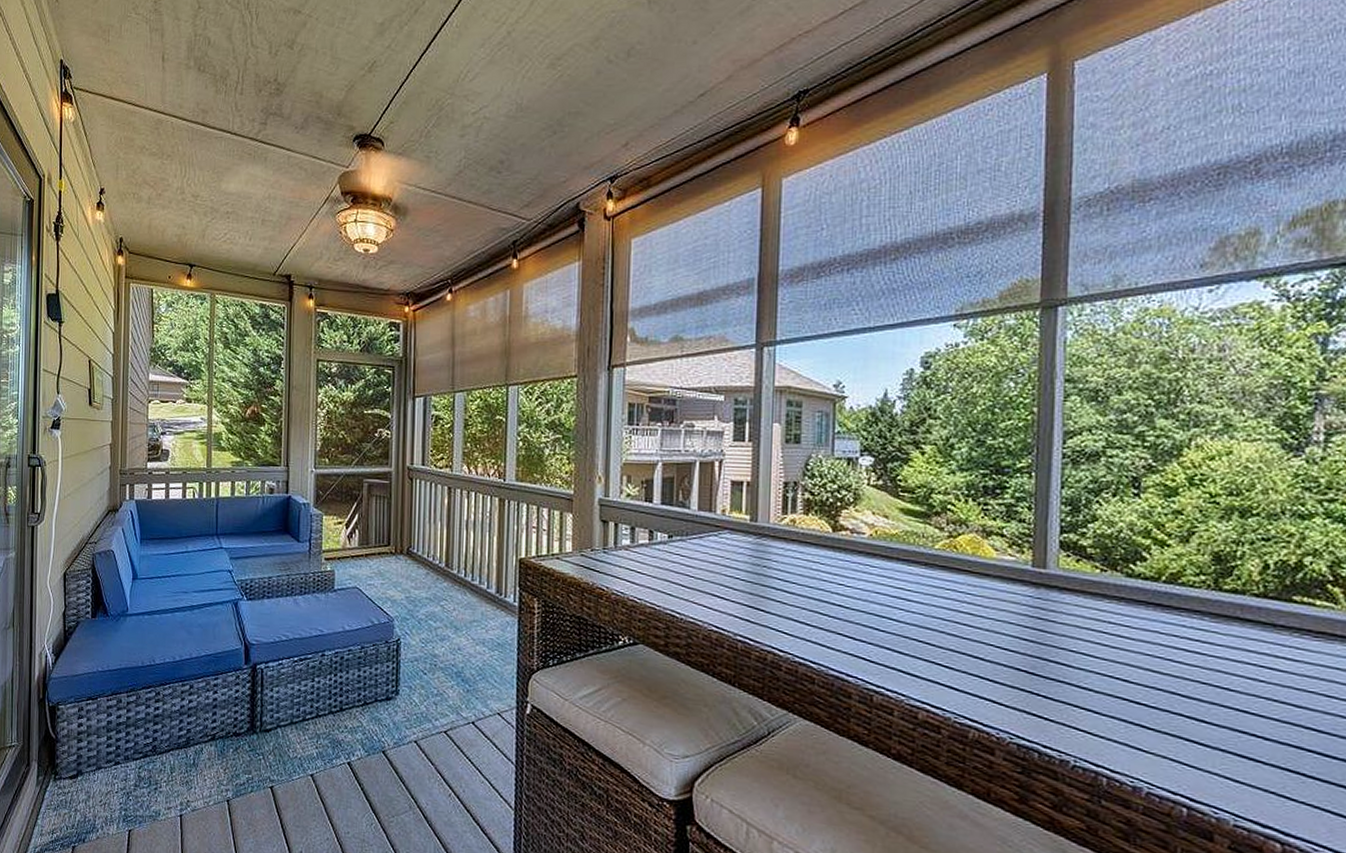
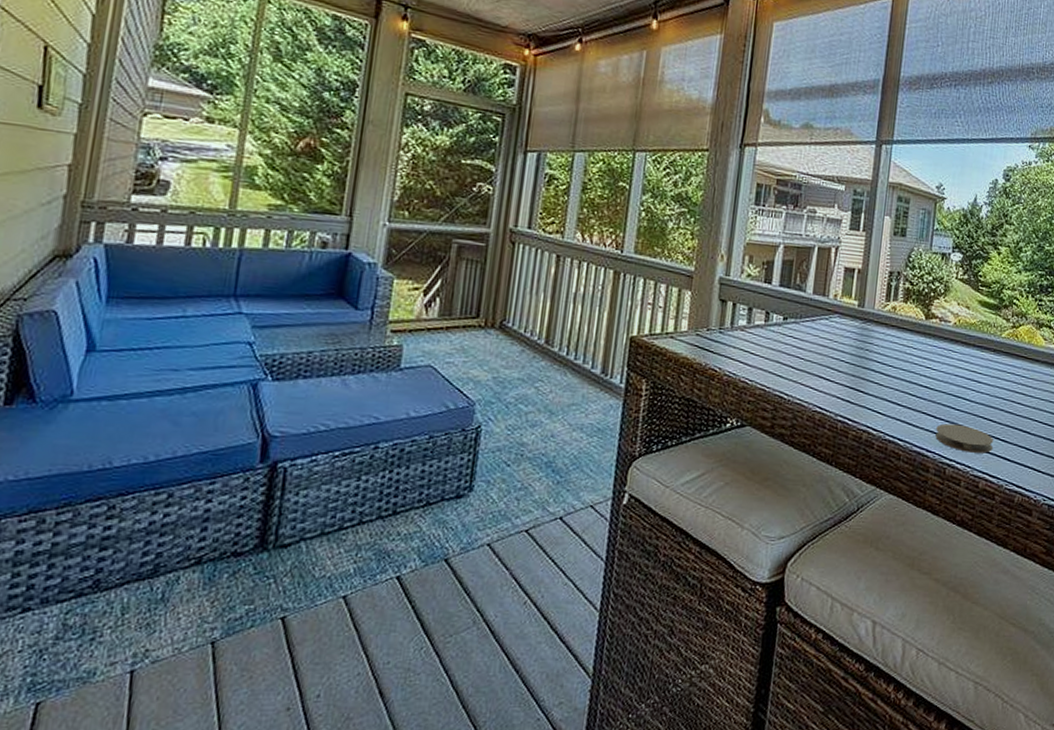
coaster: none [856,646,933,681] -> present [935,423,993,453]

